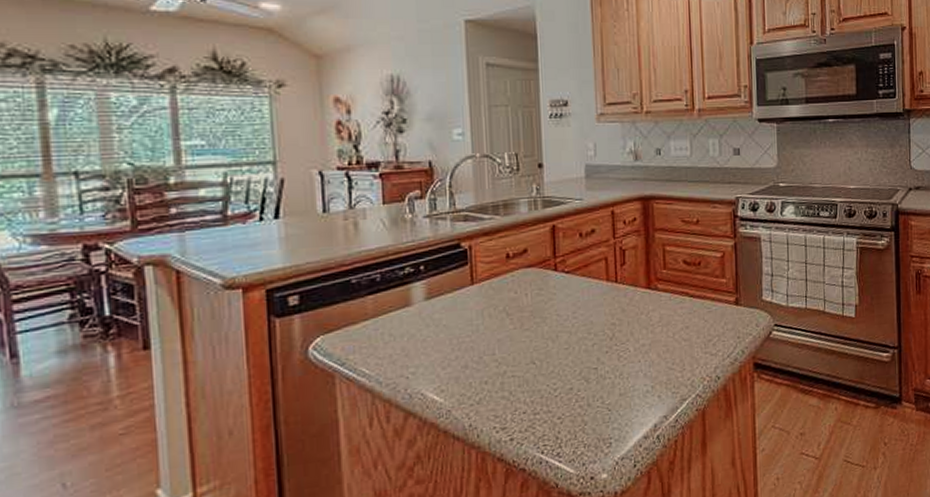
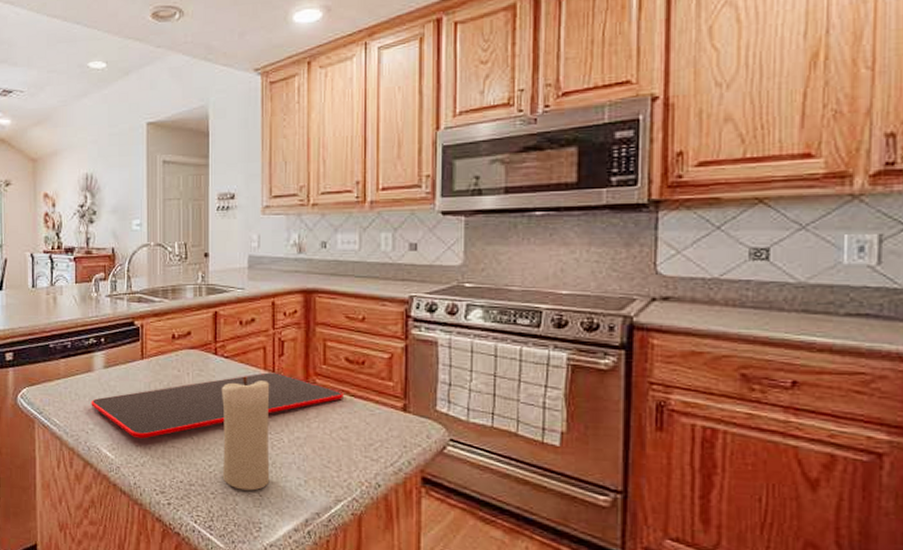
cutting board: none [410,282,683,375] -> present [91,372,344,439]
candle: none [563,289,618,409] -> present [221,376,270,491]

